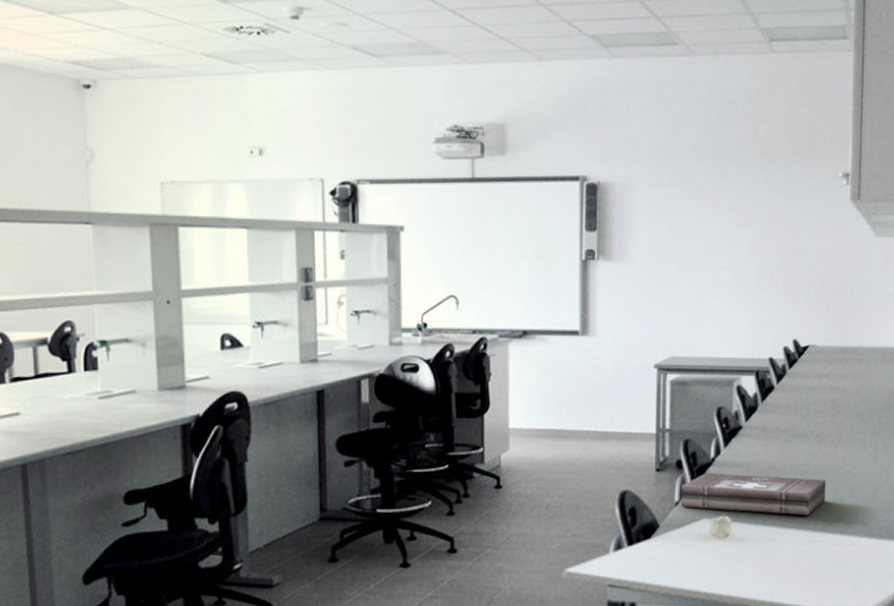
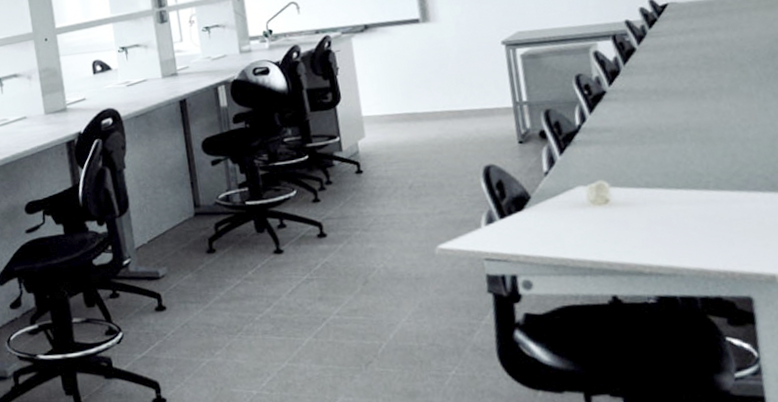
first aid kit: present [680,473,826,516] -> none [549,136,714,177]

